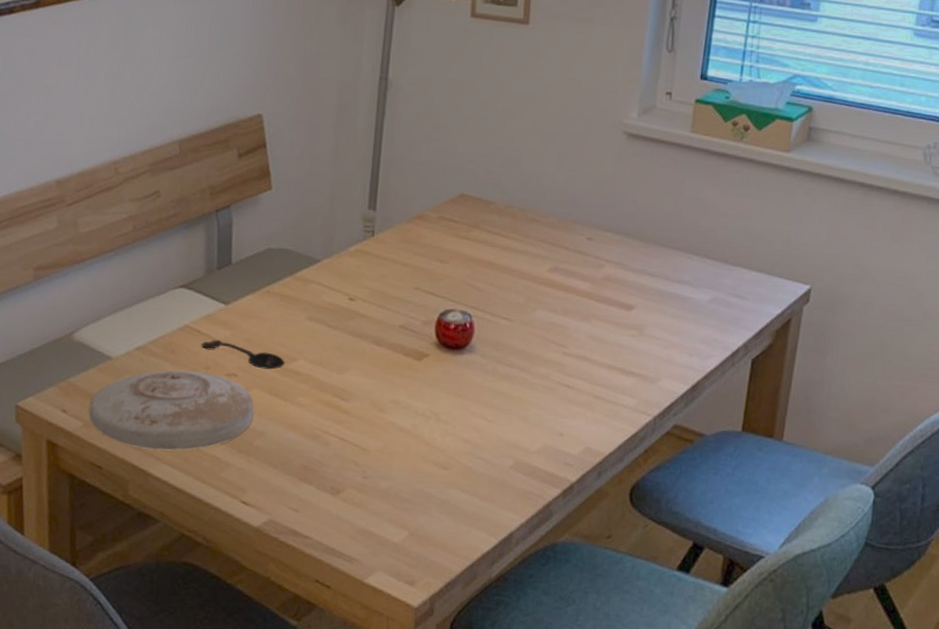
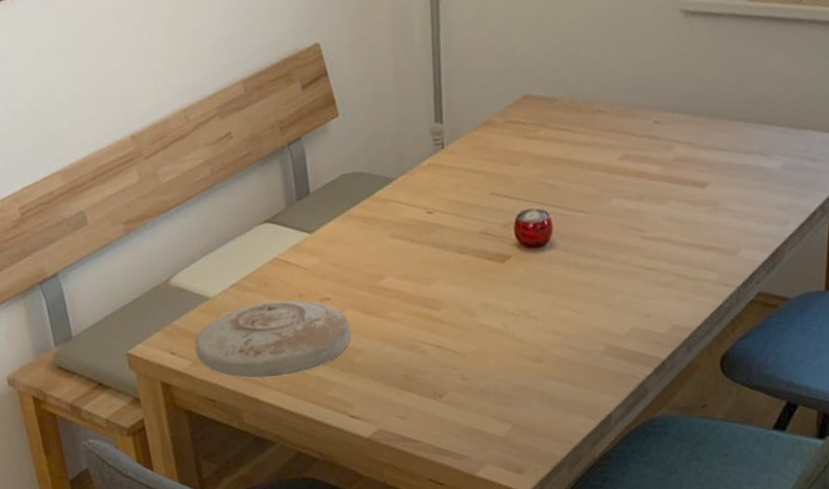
spoon: present [202,339,285,370] -> none [292,267,374,290]

